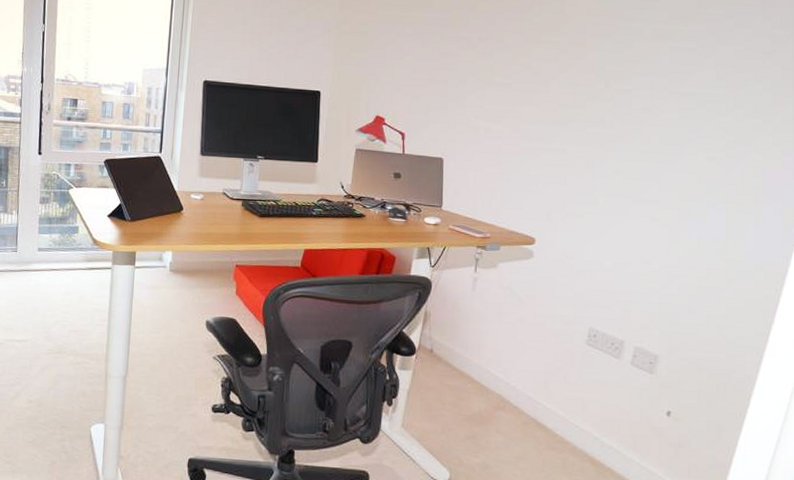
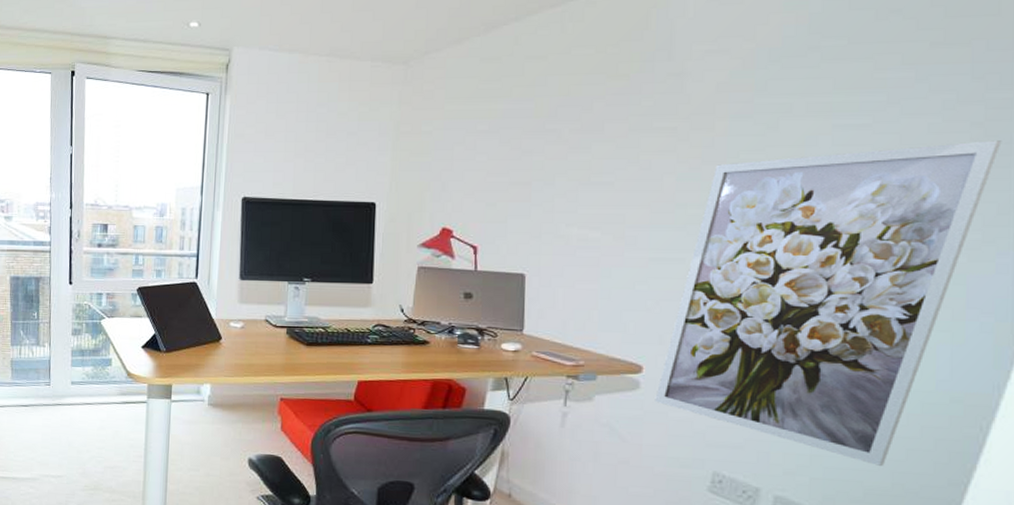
wall art: none [545,66,783,321] -> present [655,140,1002,466]

